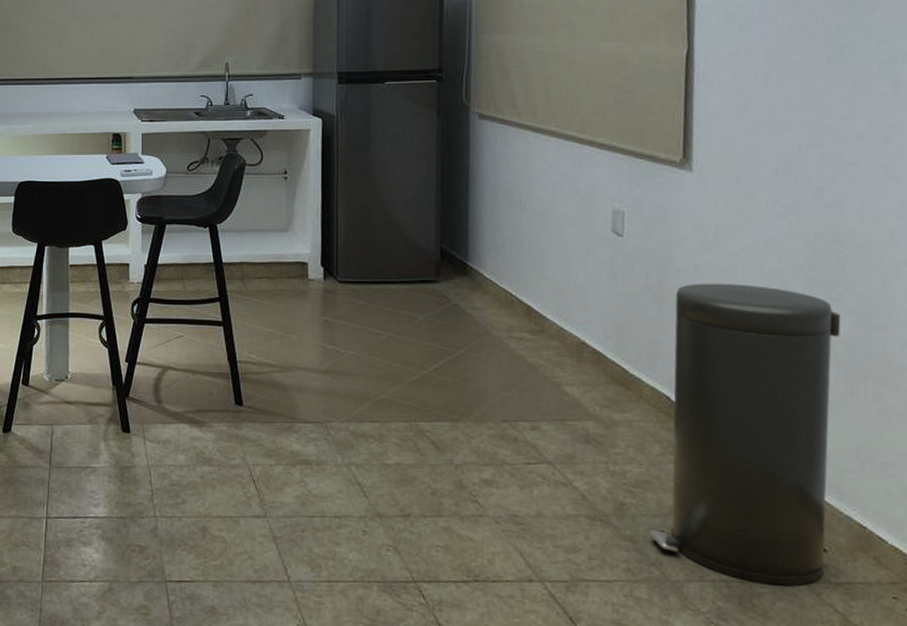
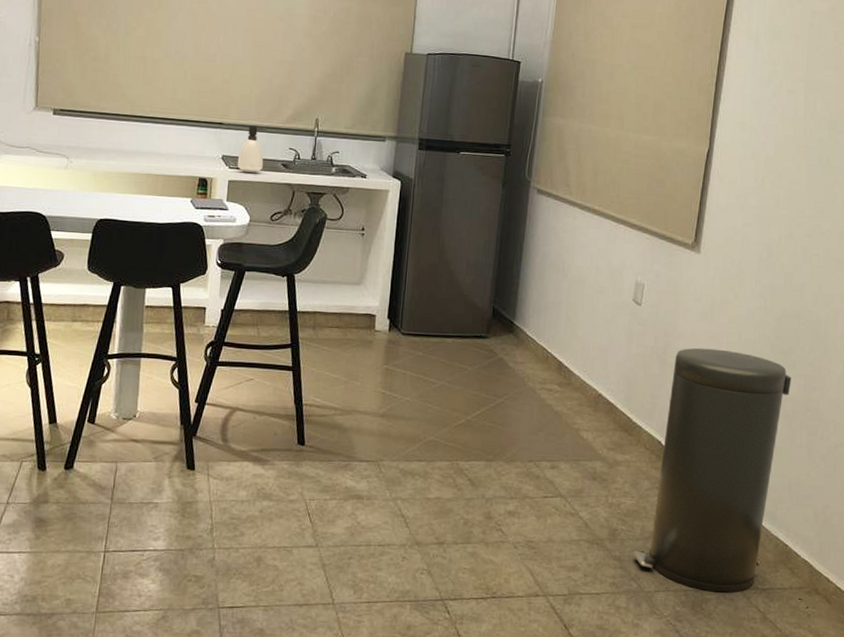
soap dispenser: none [149,77,176,124] -> present [237,125,266,173]

